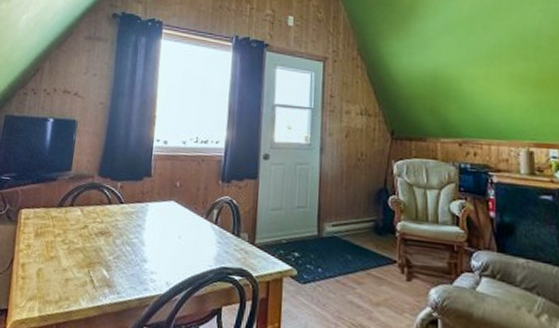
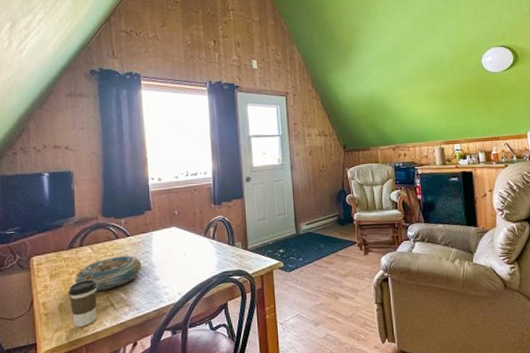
coffee cup: none [48,246,81,301] -> present [69,280,98,327]
decorative bowl: none [58,224,131,263] -> present [74,255,142,292]

